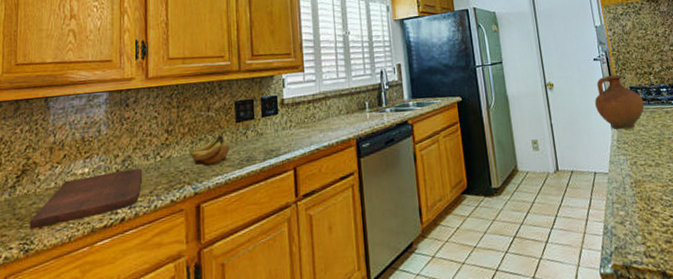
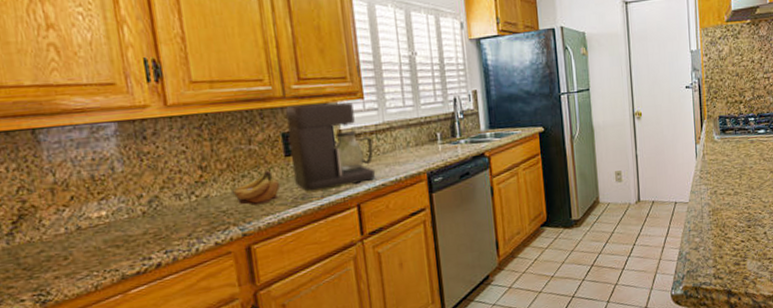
cutting board: present [29,168,143,230] -> none [40,209,177,280]
coffee maker: none [240,74,310,155] -> present [285,102,375,192]
ceramic jug: present [595,74,645,130] -> none [682,103,731,160]

